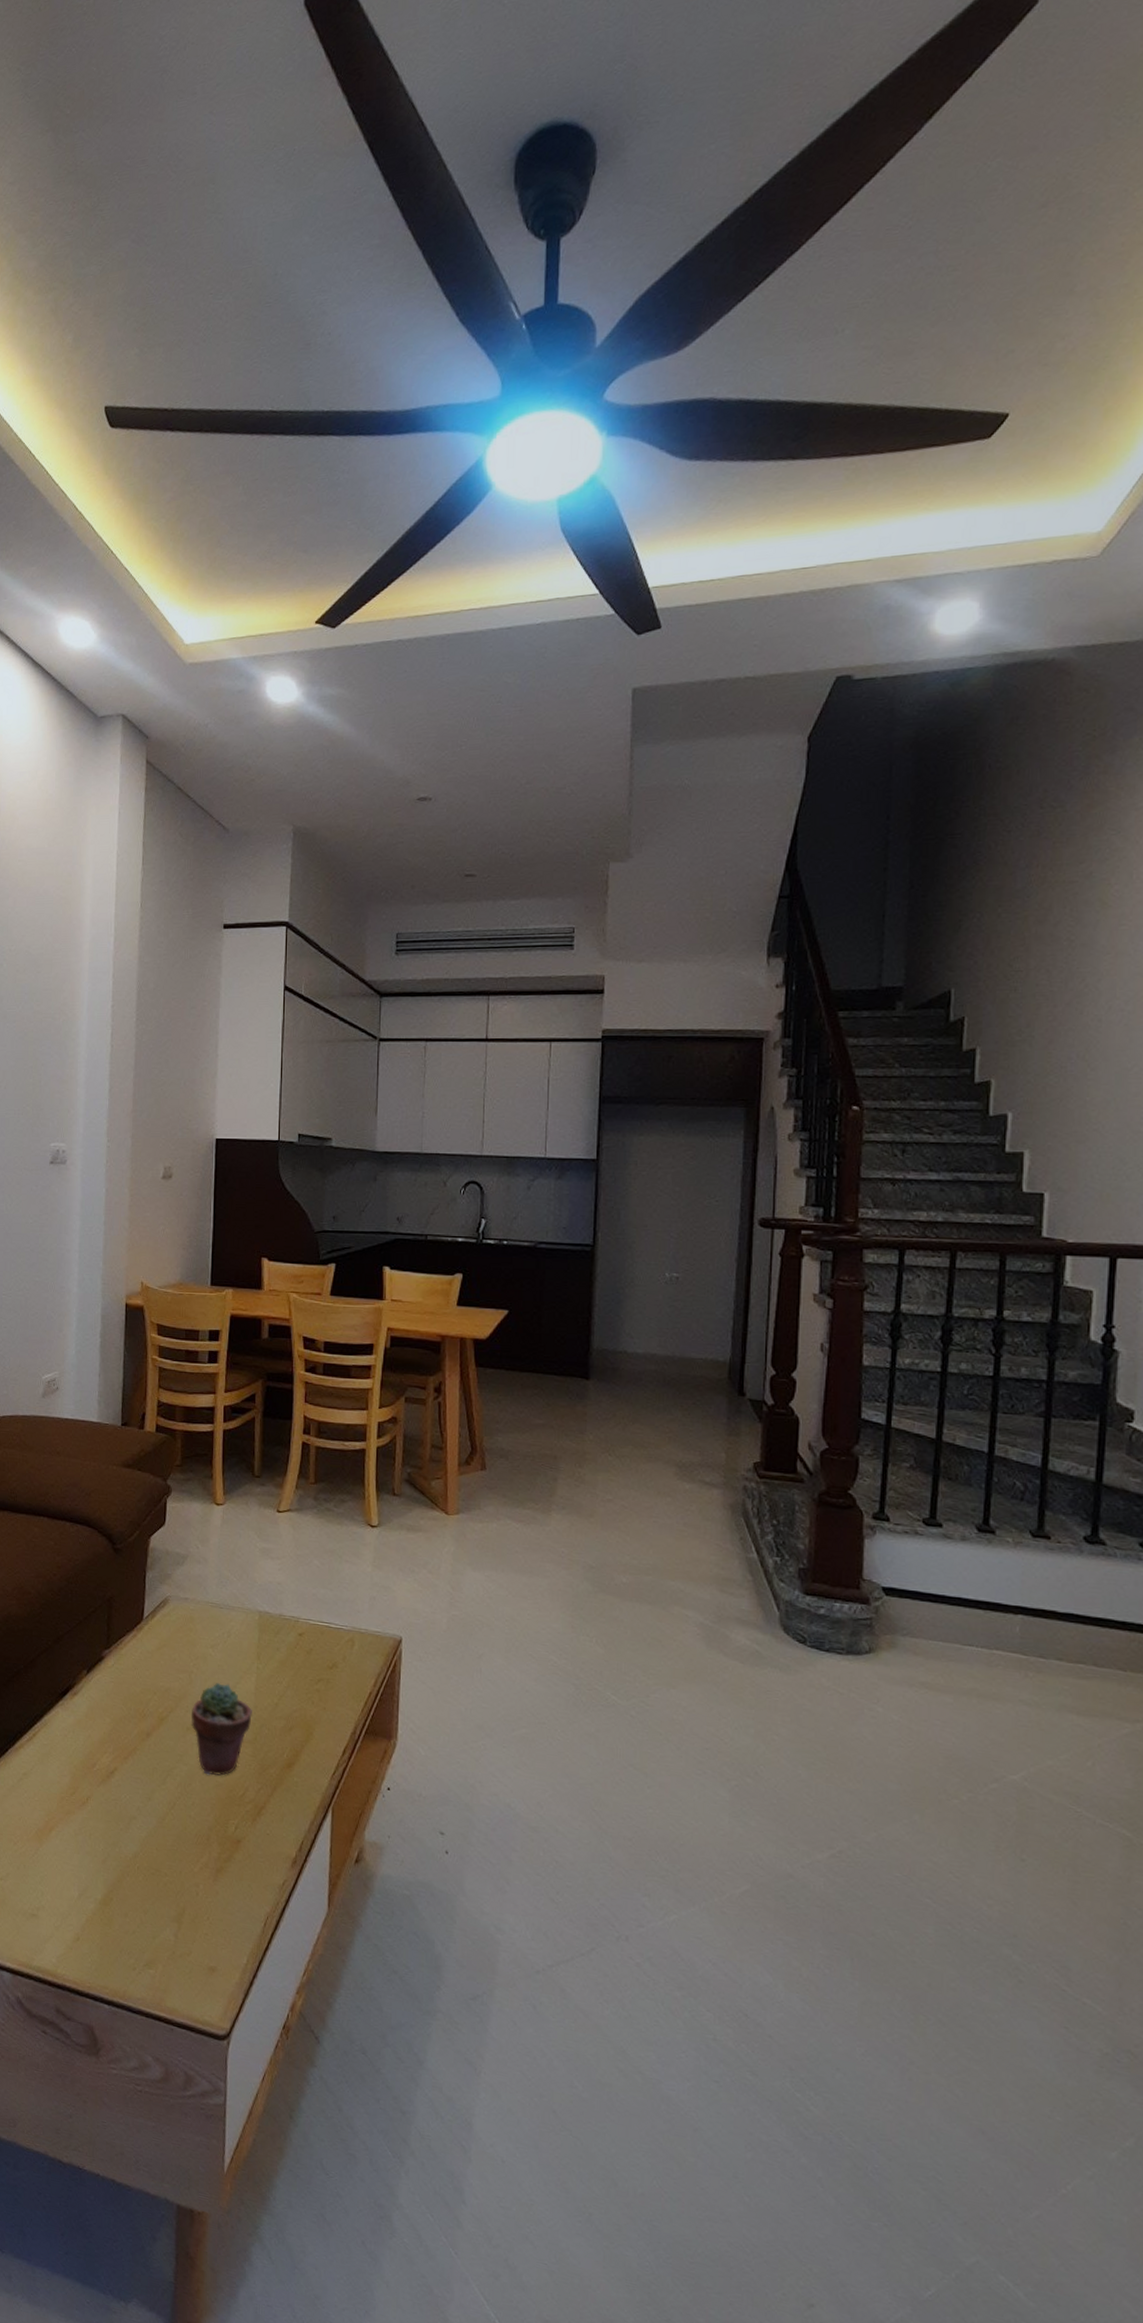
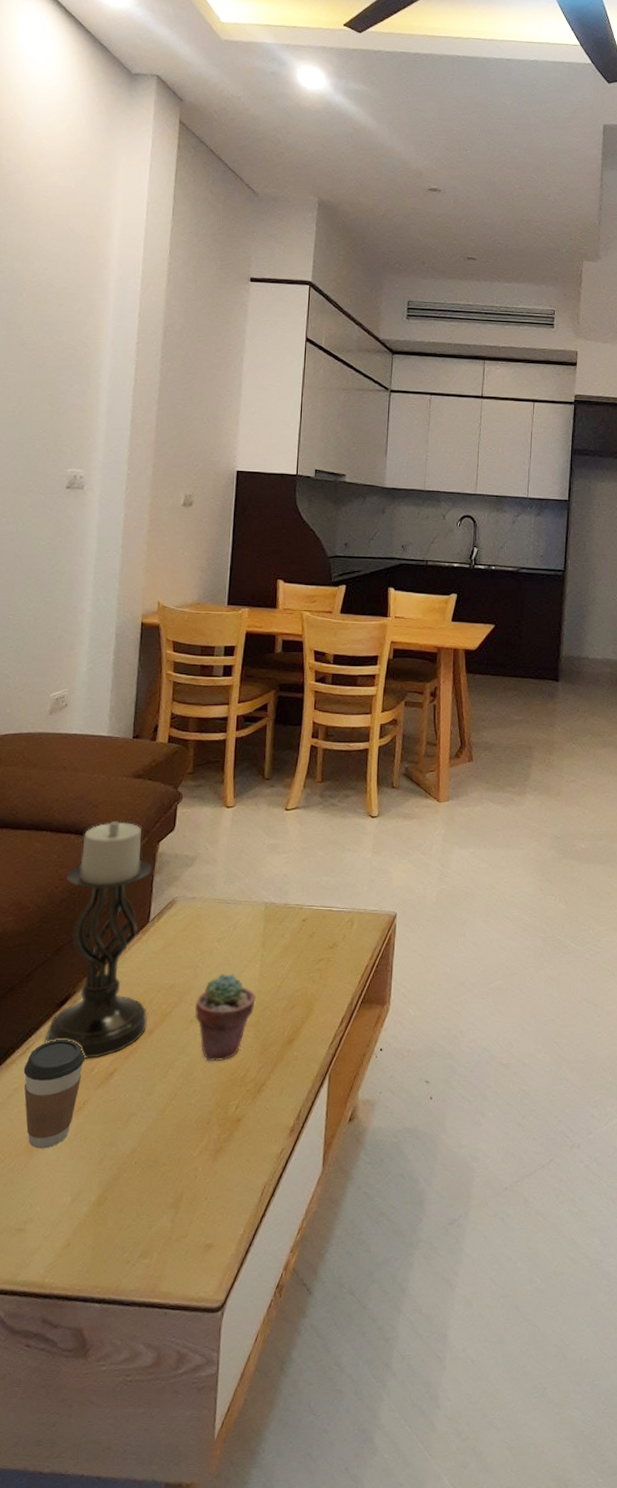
coffee cup: none [31,1730,86,1839] -> present [23,1040,84,1149]
candle holder: none [49,1511,146,1754] -> present [44,821,153,1059]

